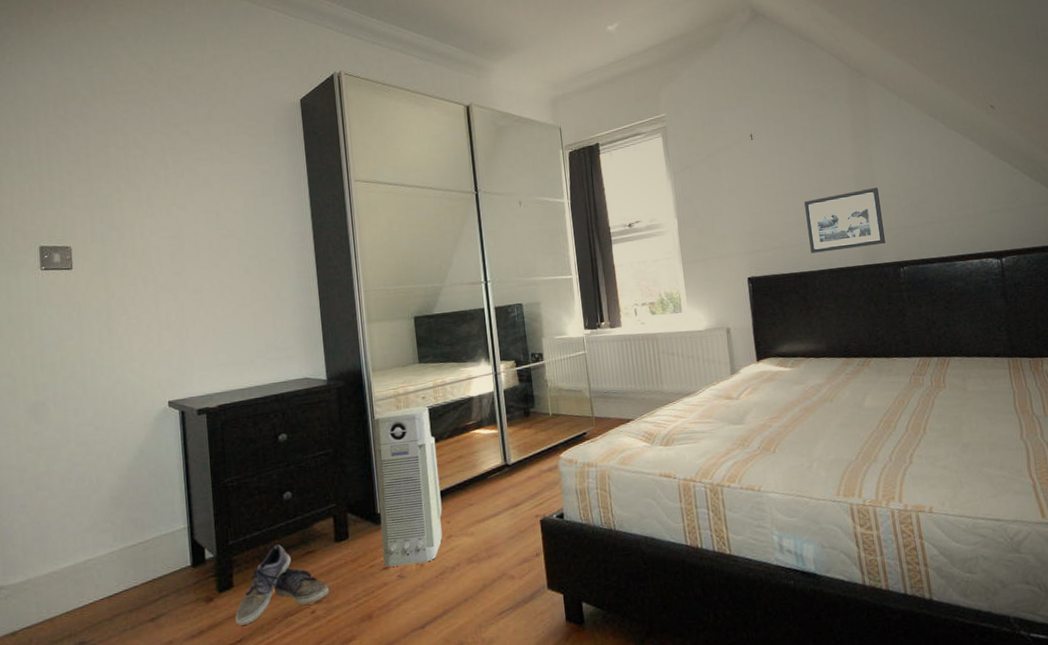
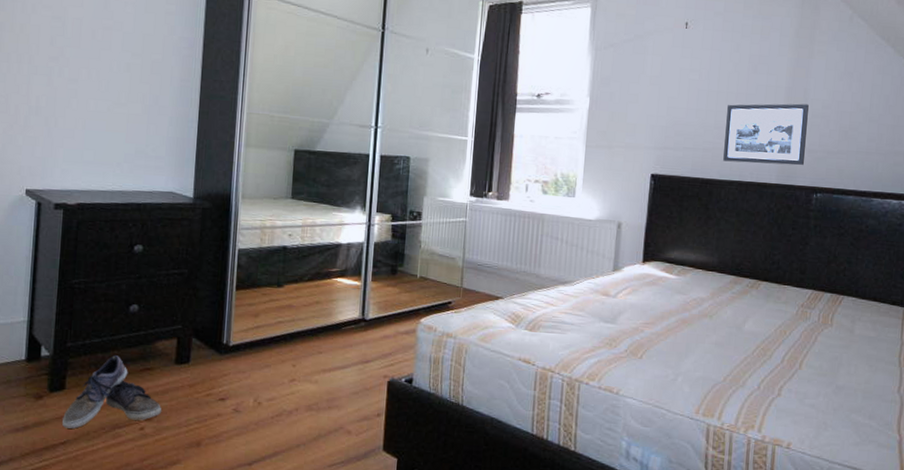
air purifier: present [373,406,442,567] -> none [221,242,295,401]

